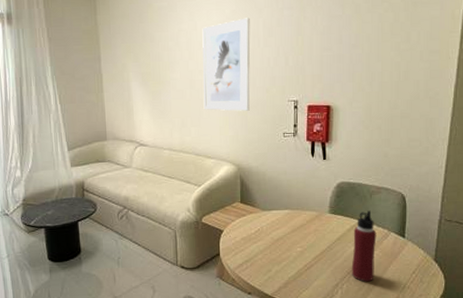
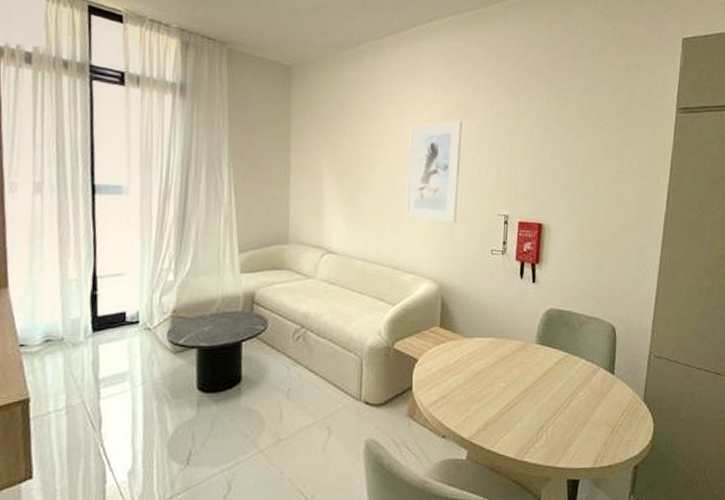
water bottle: present [351,210,377,282] -> none [557,342,585,425]

